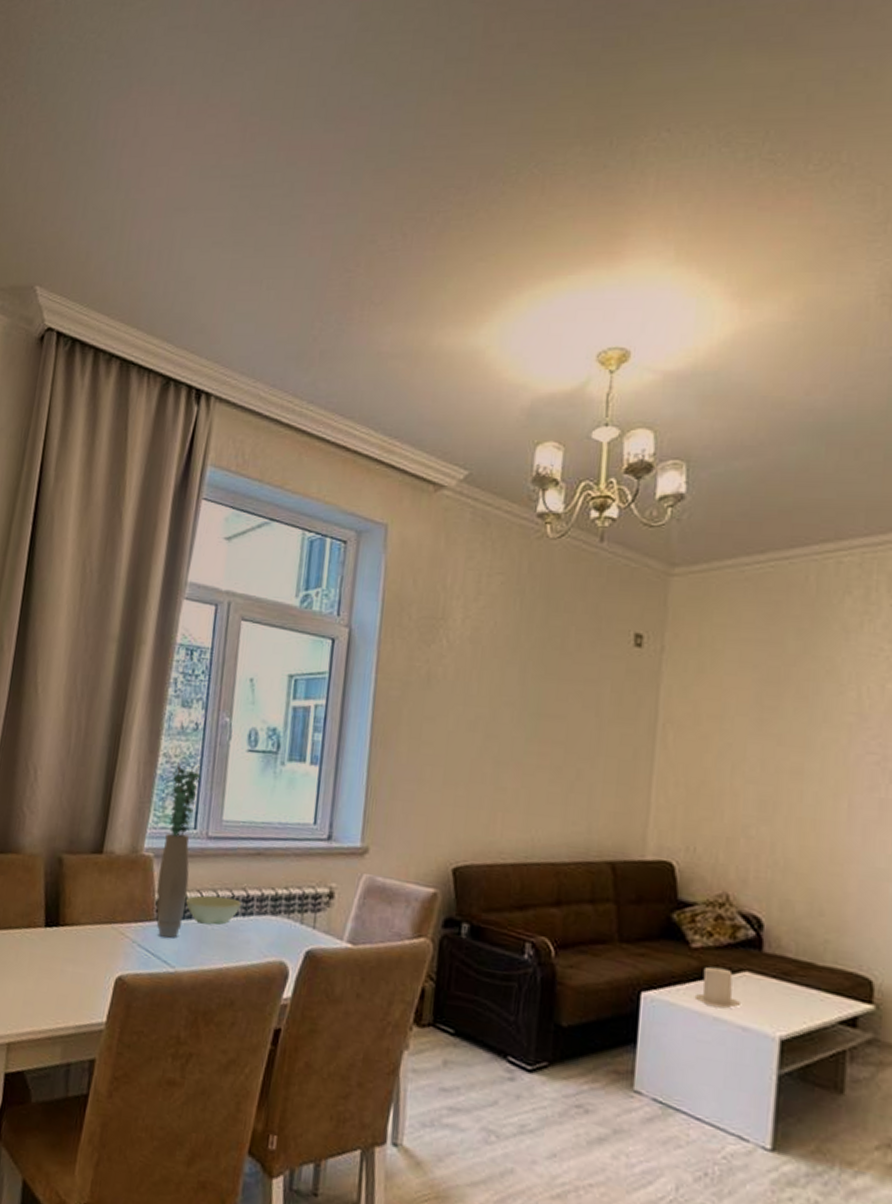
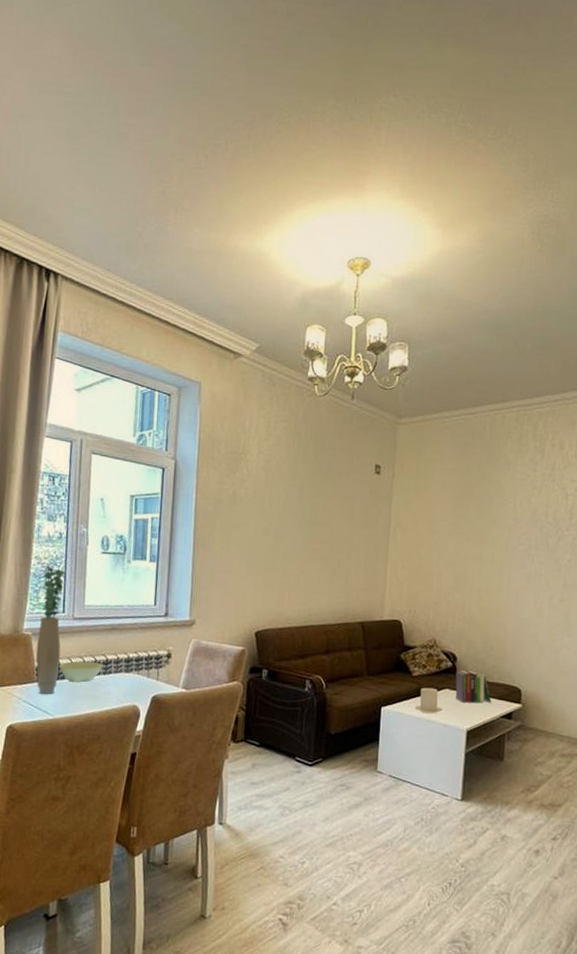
books: none [760,943,823,999] -> present [455,669,492,704]

